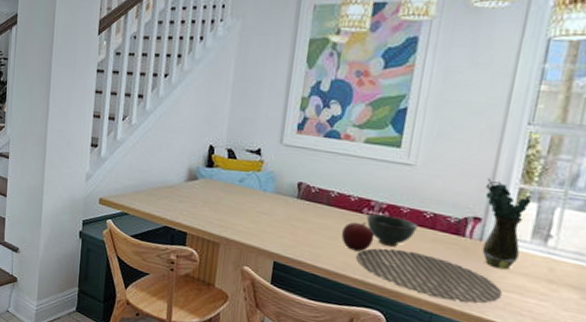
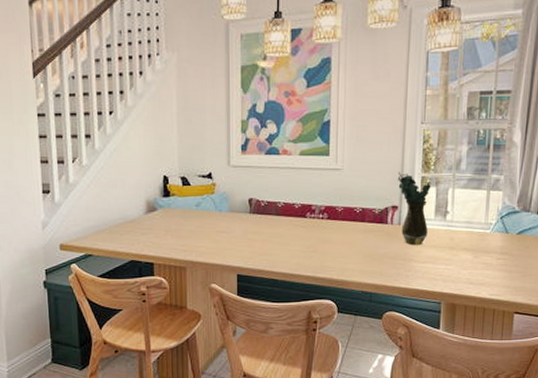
fruit: present [341,222,375,252] -> none [291,226,319,252]
place mat: present [356,248,503,304] -> none [306,244,421,279]
bowl: present [366,214,419,247] -> none [310,216,352,242]

